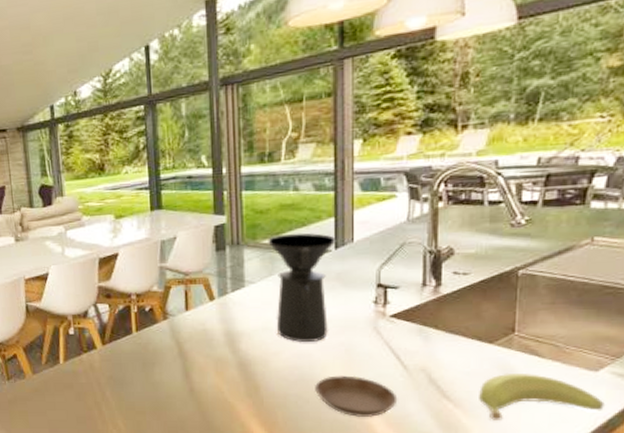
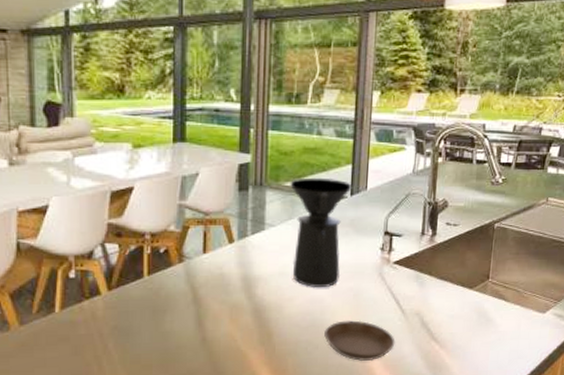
banana: present [479,372,606,420] -> none [459,315,549,359]

